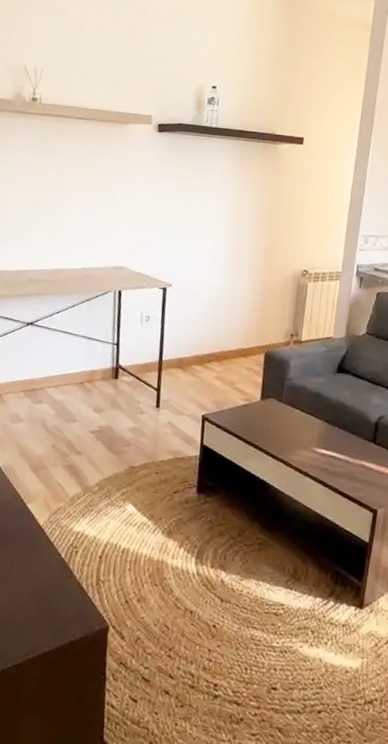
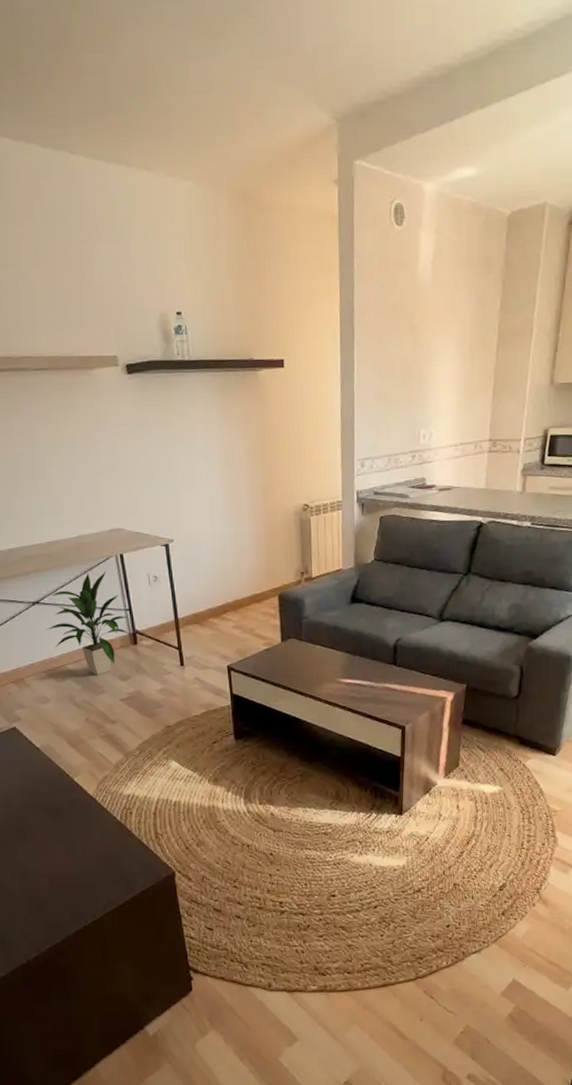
indoor plant: none [34,303,114,404] -> present [46,570,130,675]

